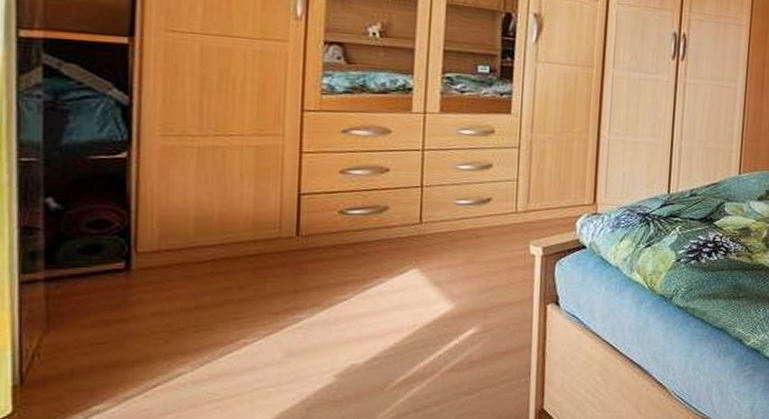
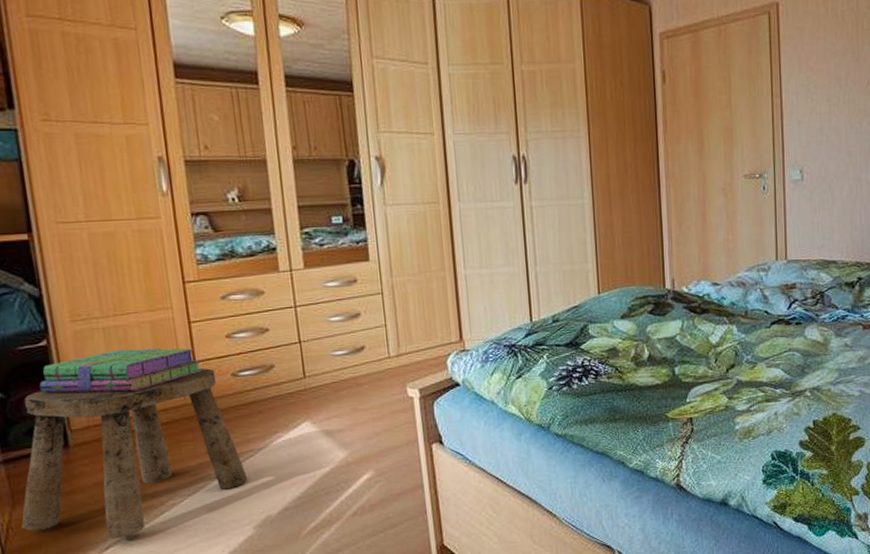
stool: none [52,202,338,375] -> present [21,368,248,539]
stack of books: none [108,172,306,218] -> present [39,348,202,393]

